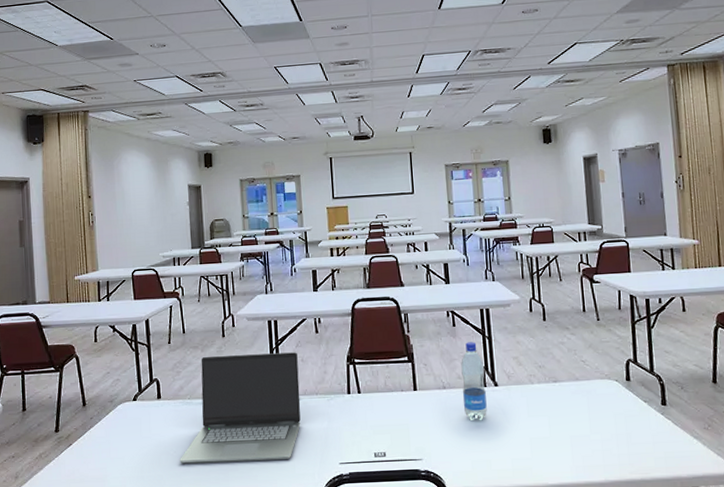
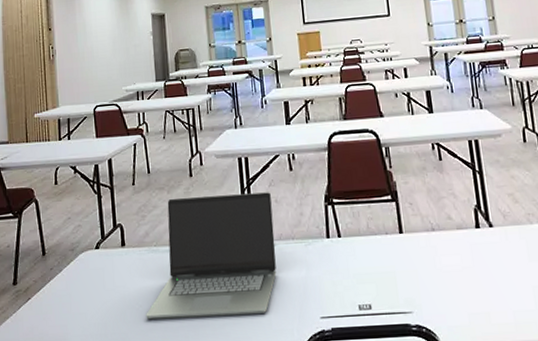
bottle: present [461,342,487,421] -> none [450,177,483,267]

